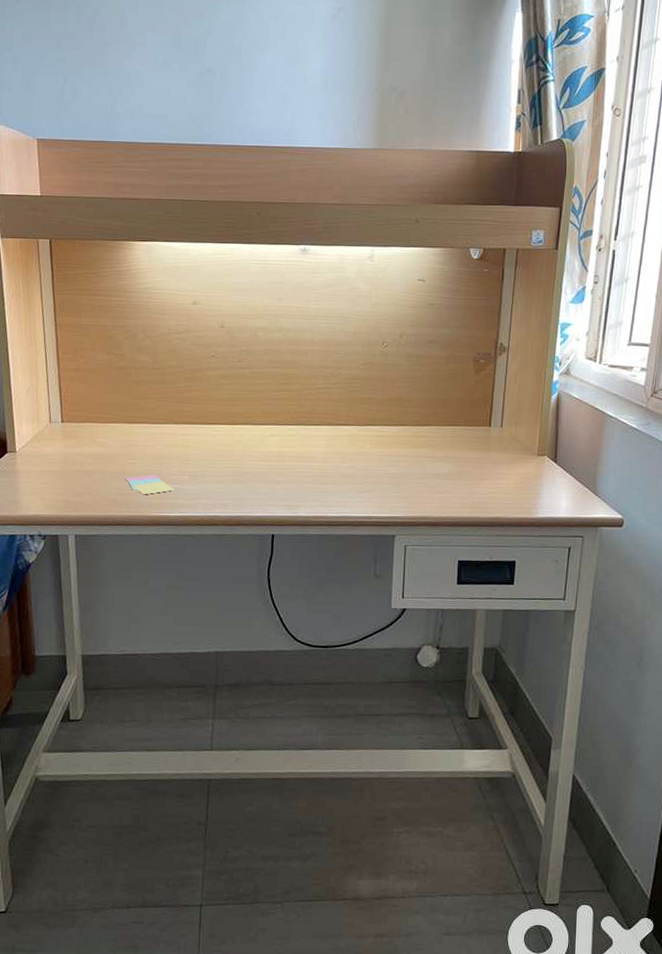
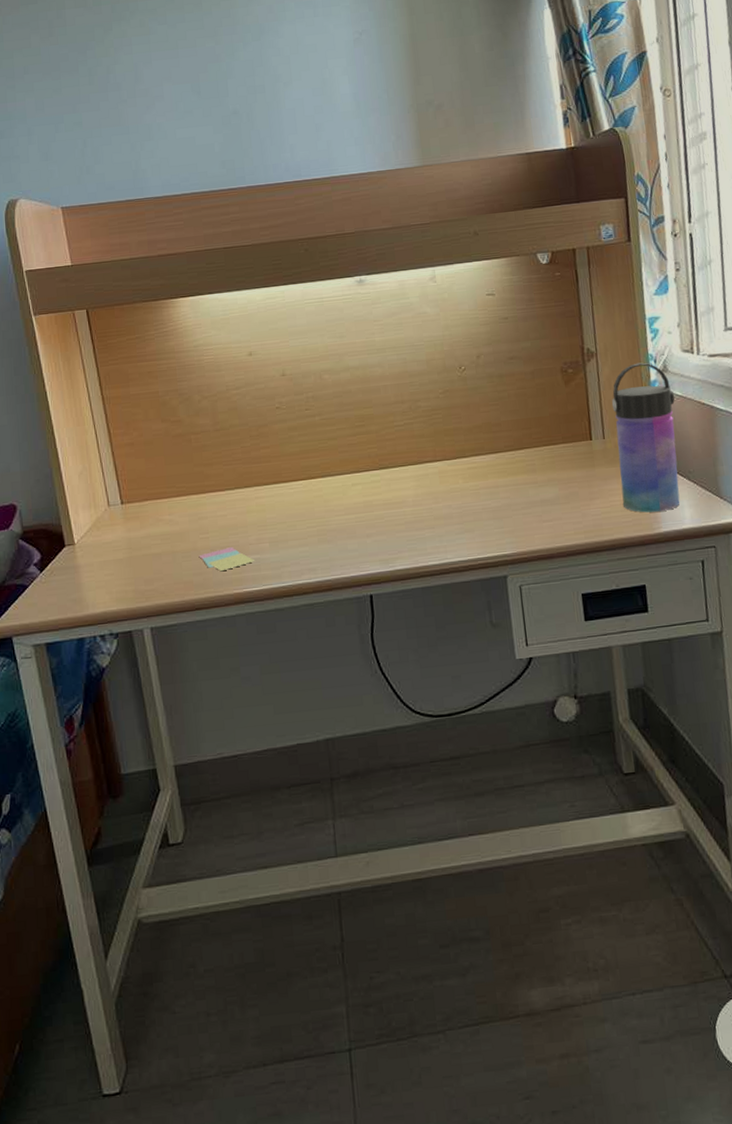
water bottle: none [508,363,571,499] -> present [611,362,680,513]

